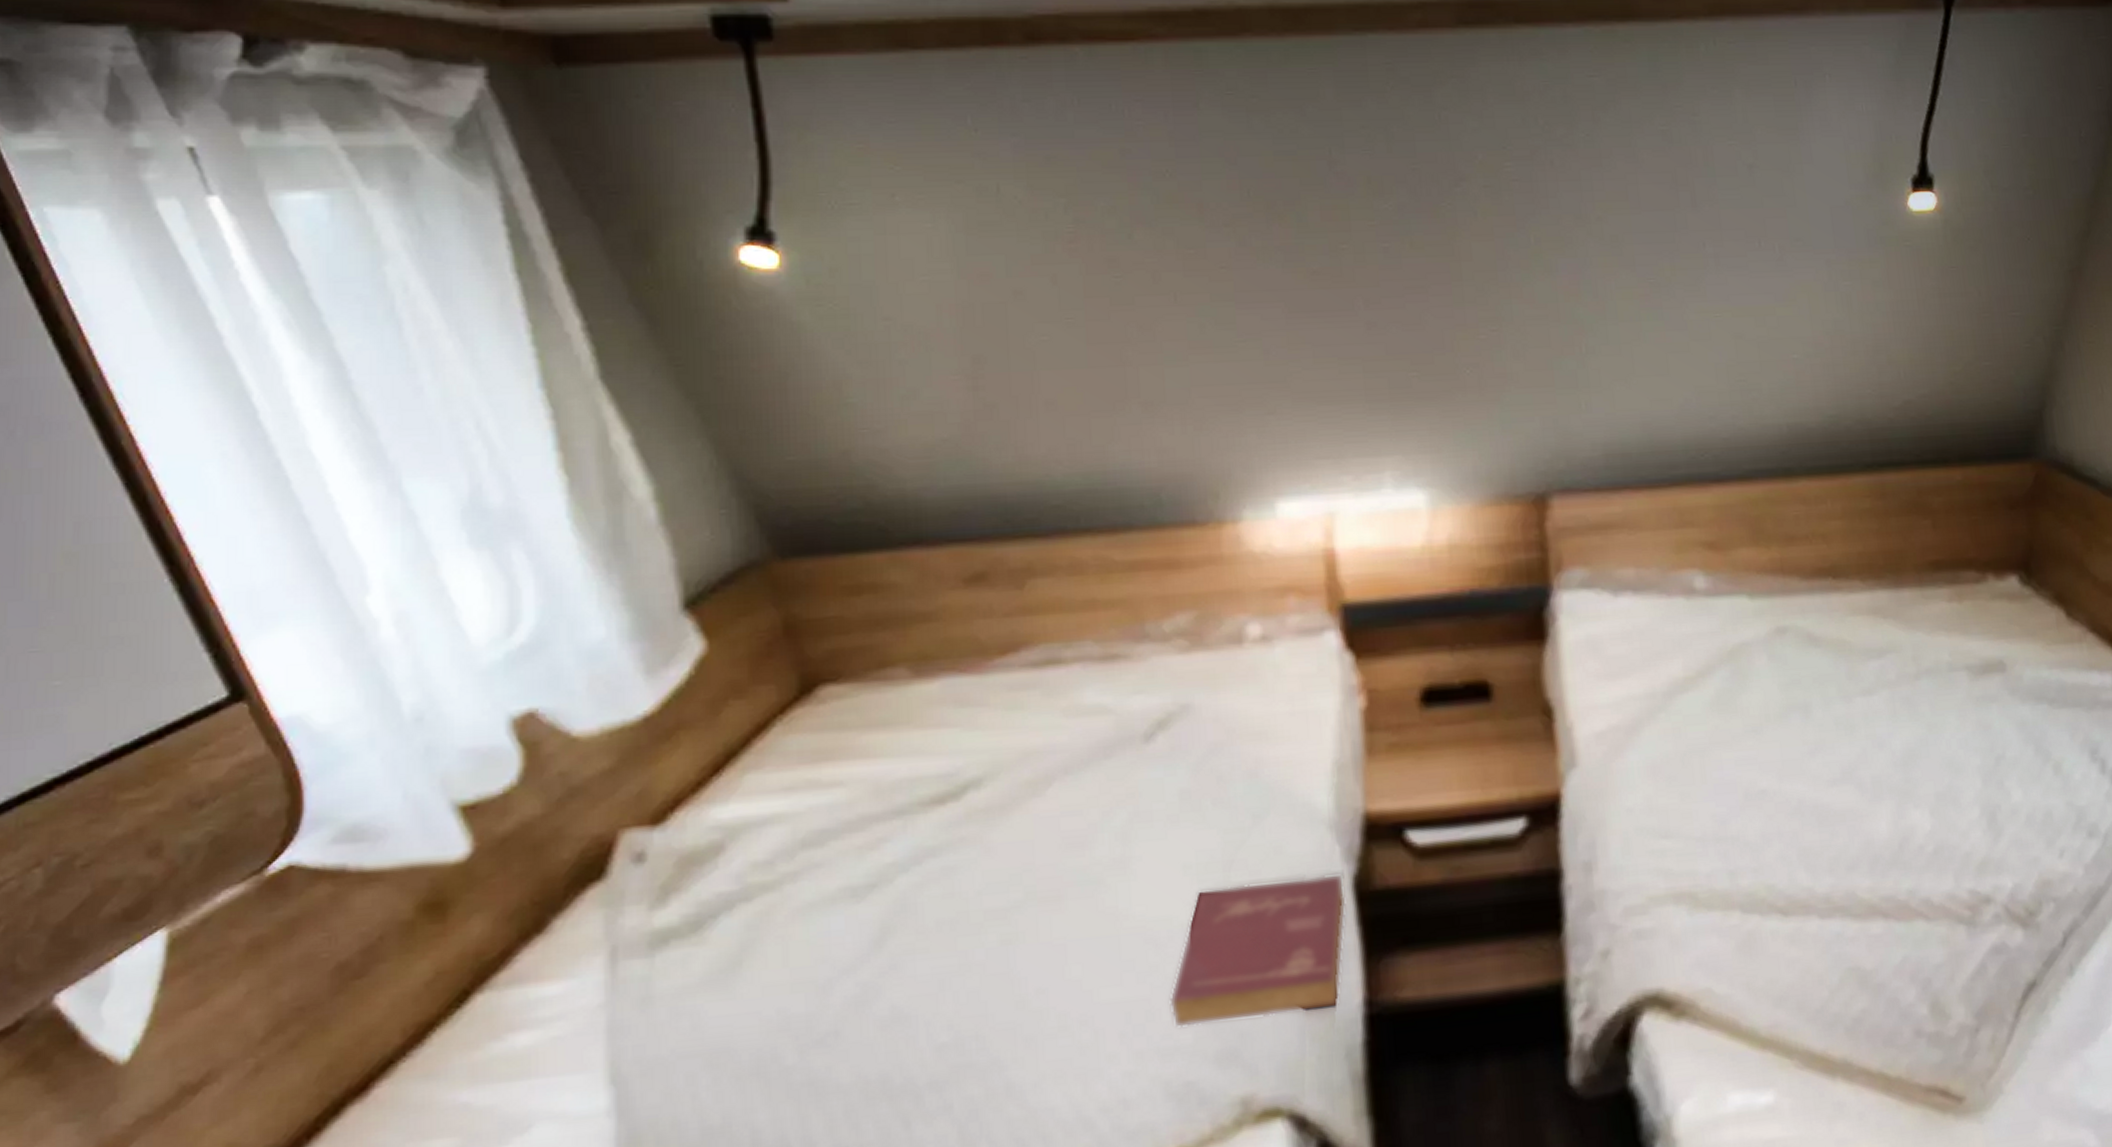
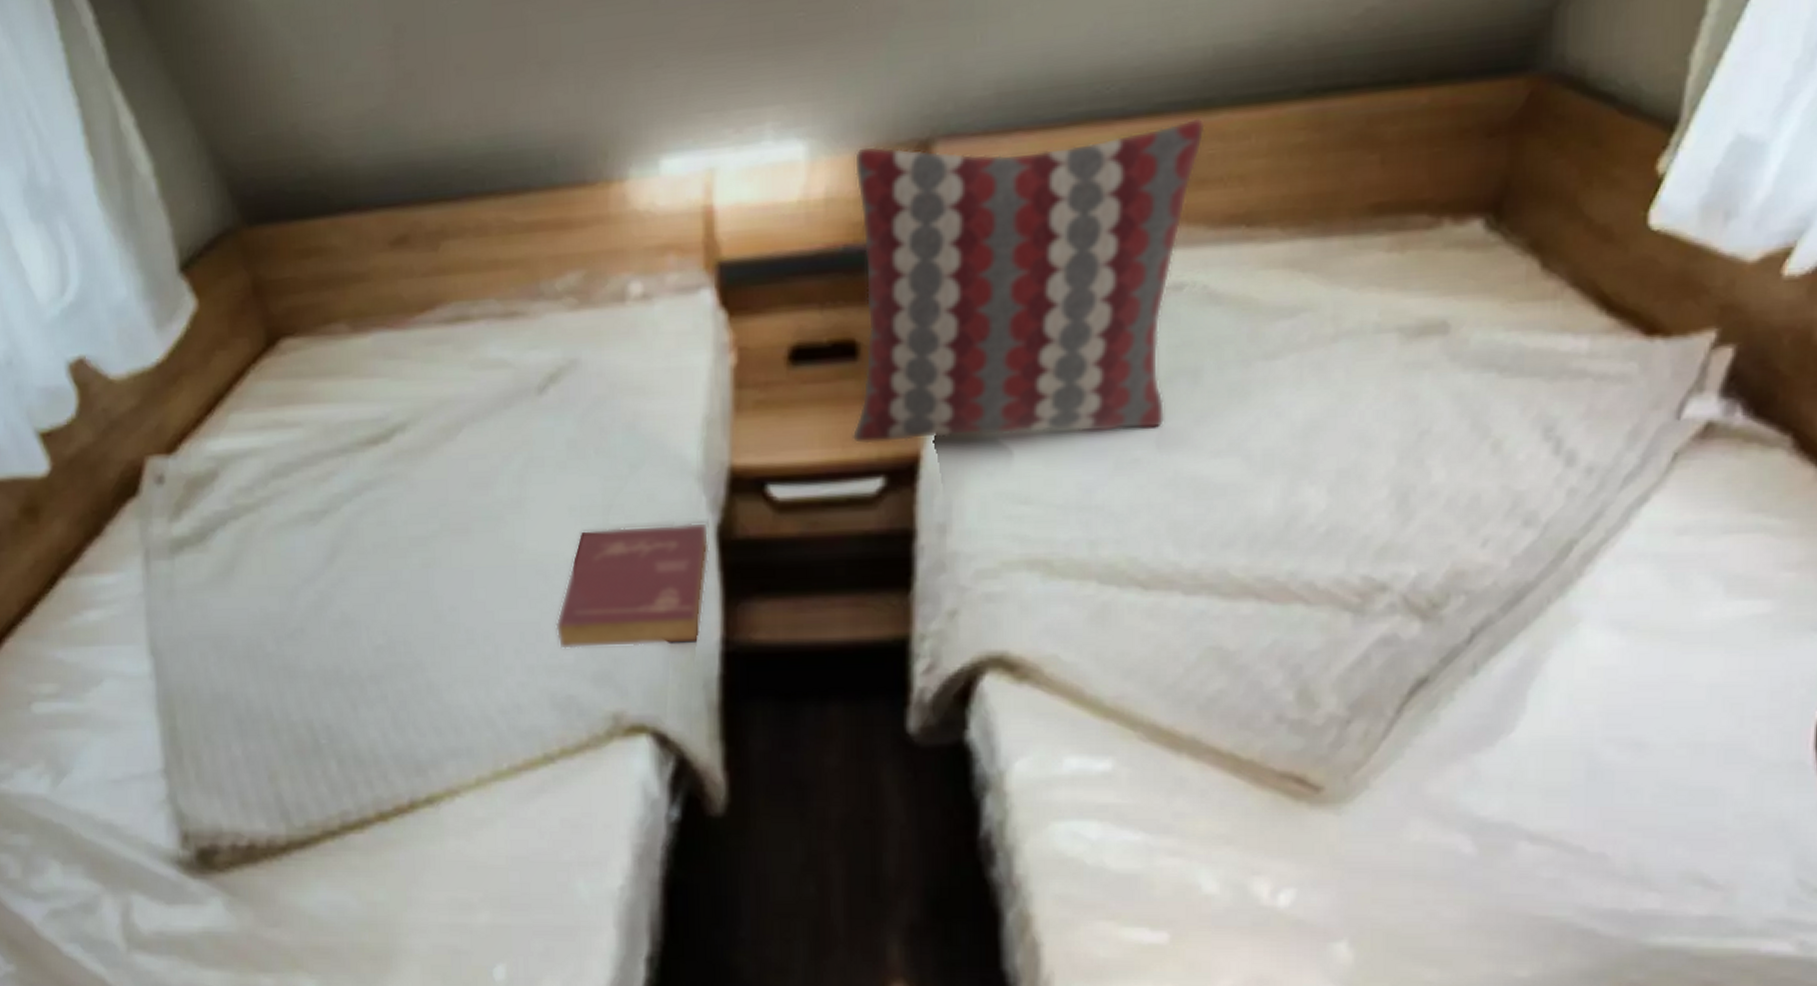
pillow: none [1474,483,1789,785] -> present [851,117,1205,444]

